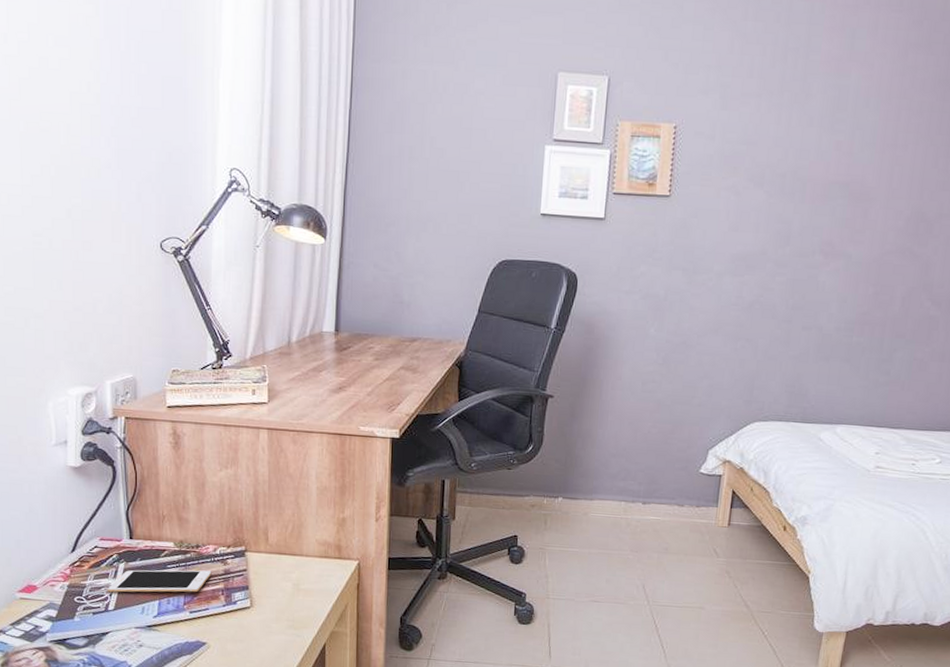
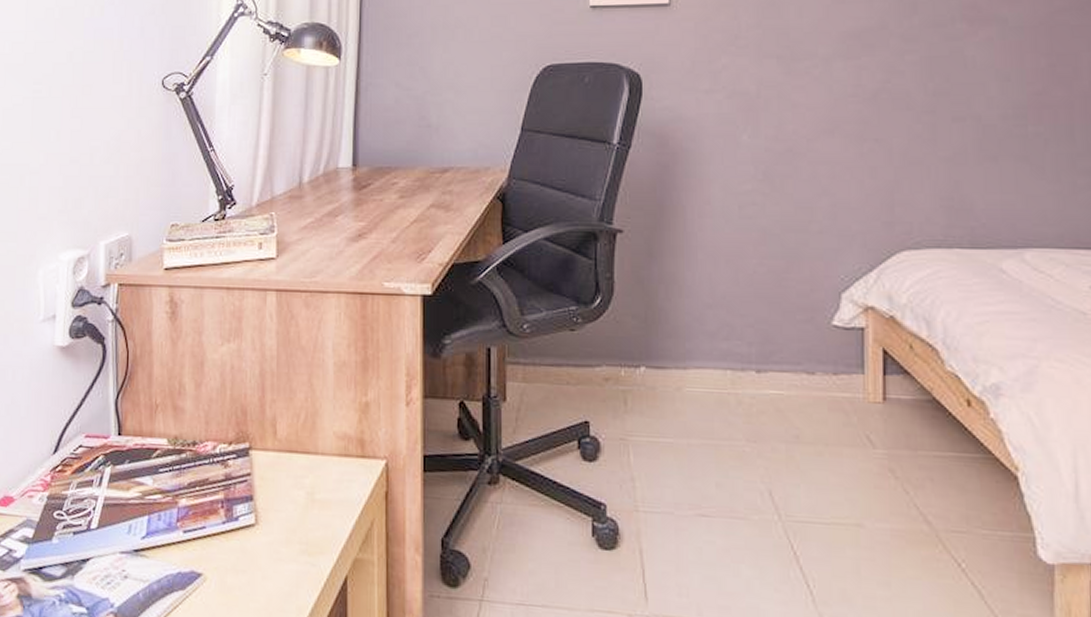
cell phone: present [108,570,212,593] -> none [91,474,210,505]

